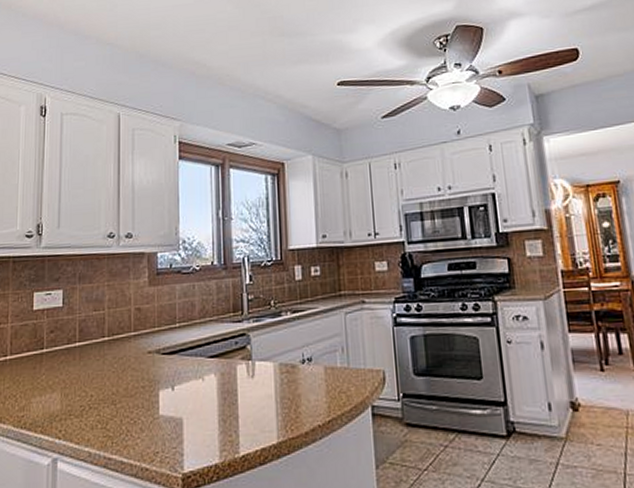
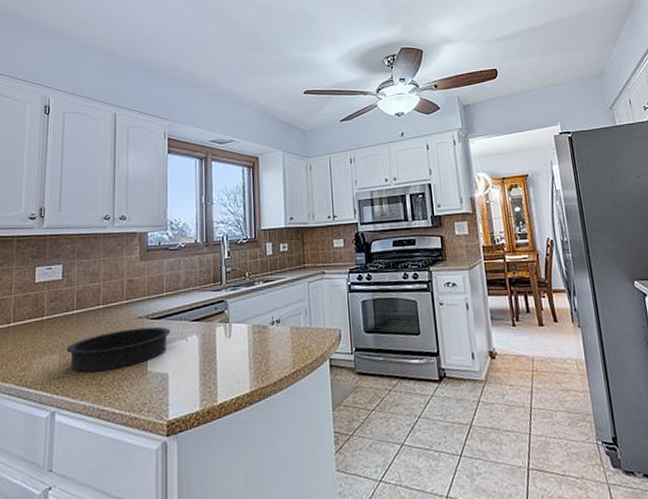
baking pan: none [68,362,185,415] -> present [66,326,171,373]

